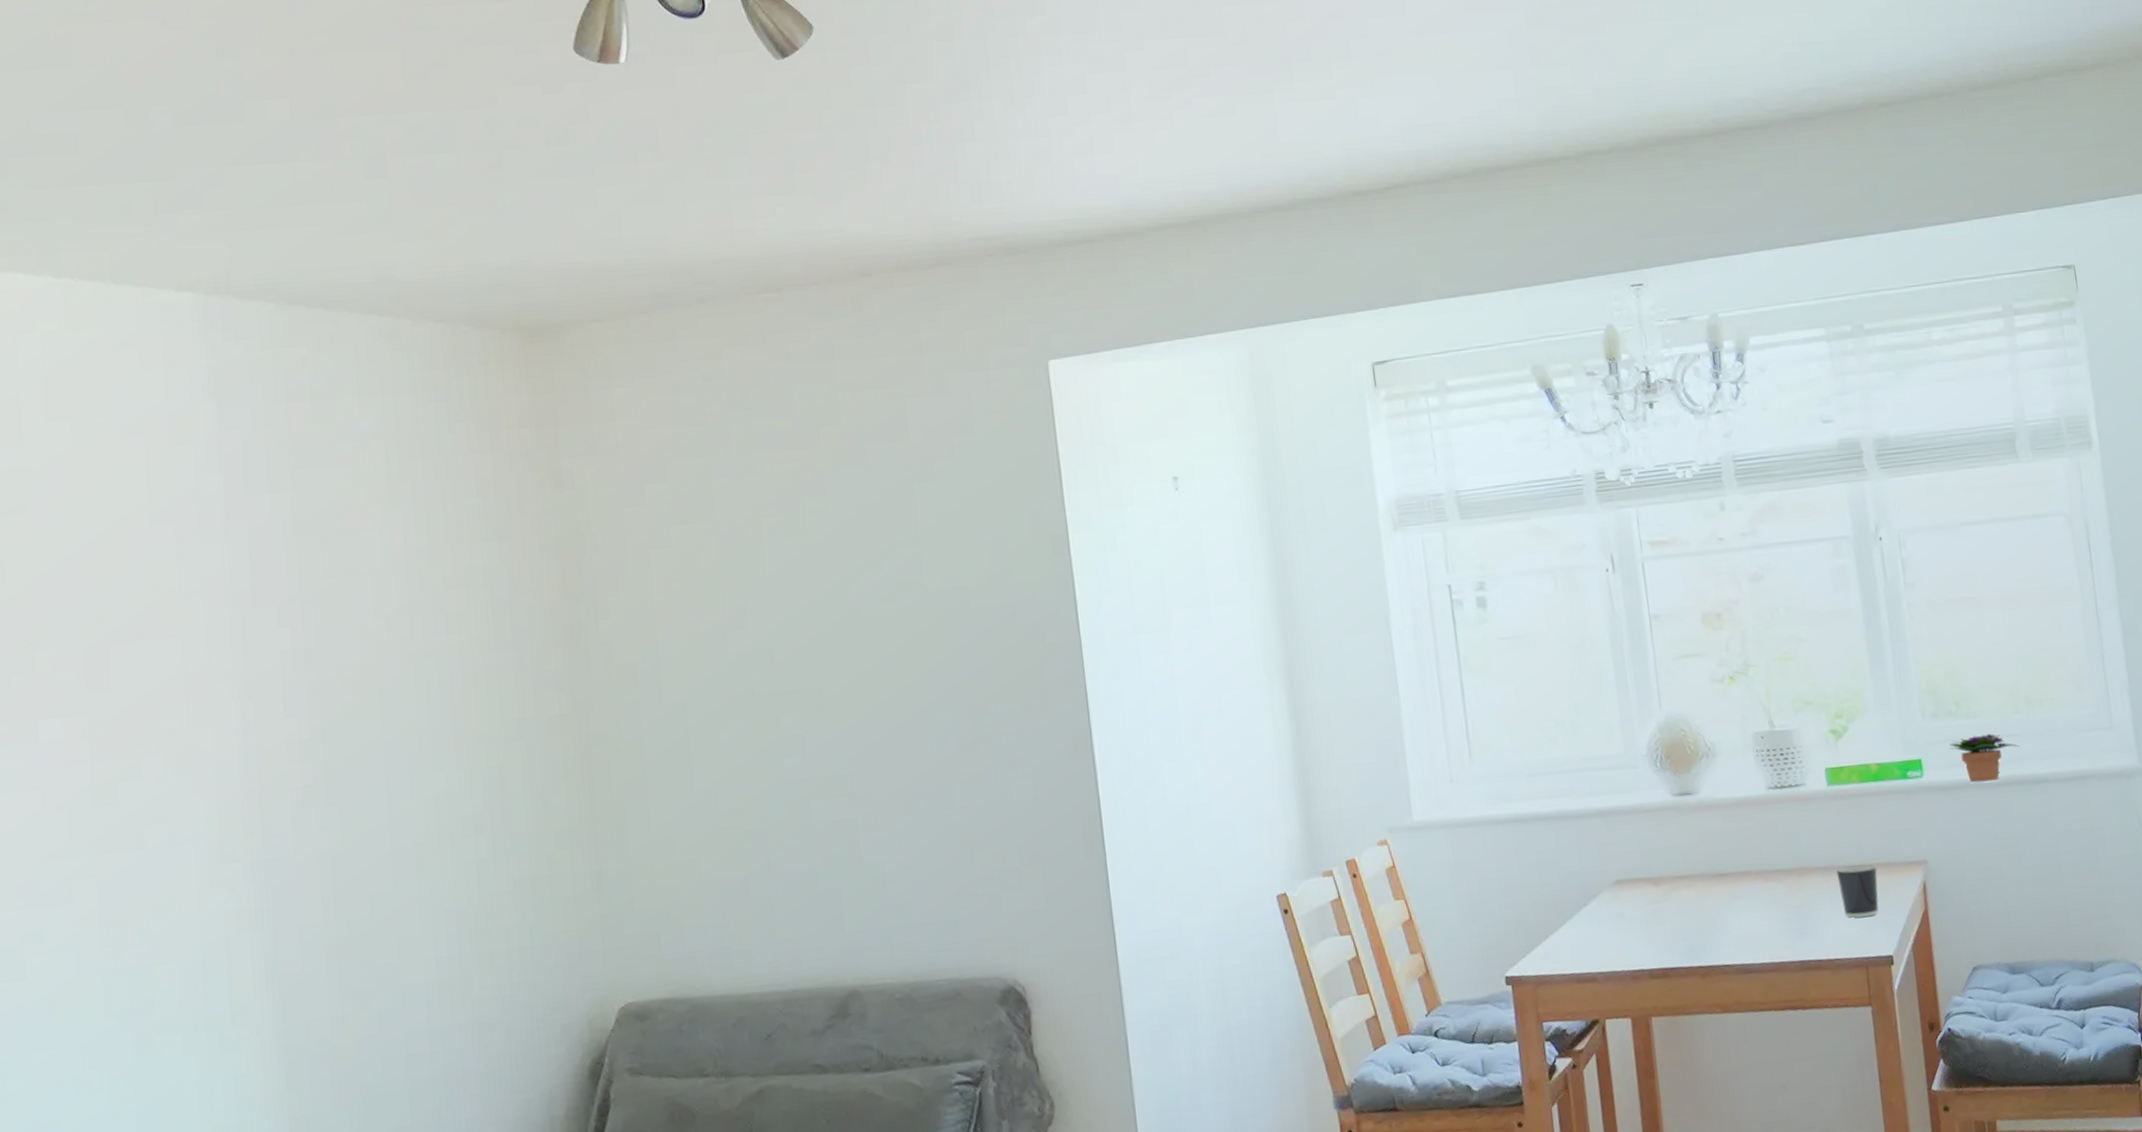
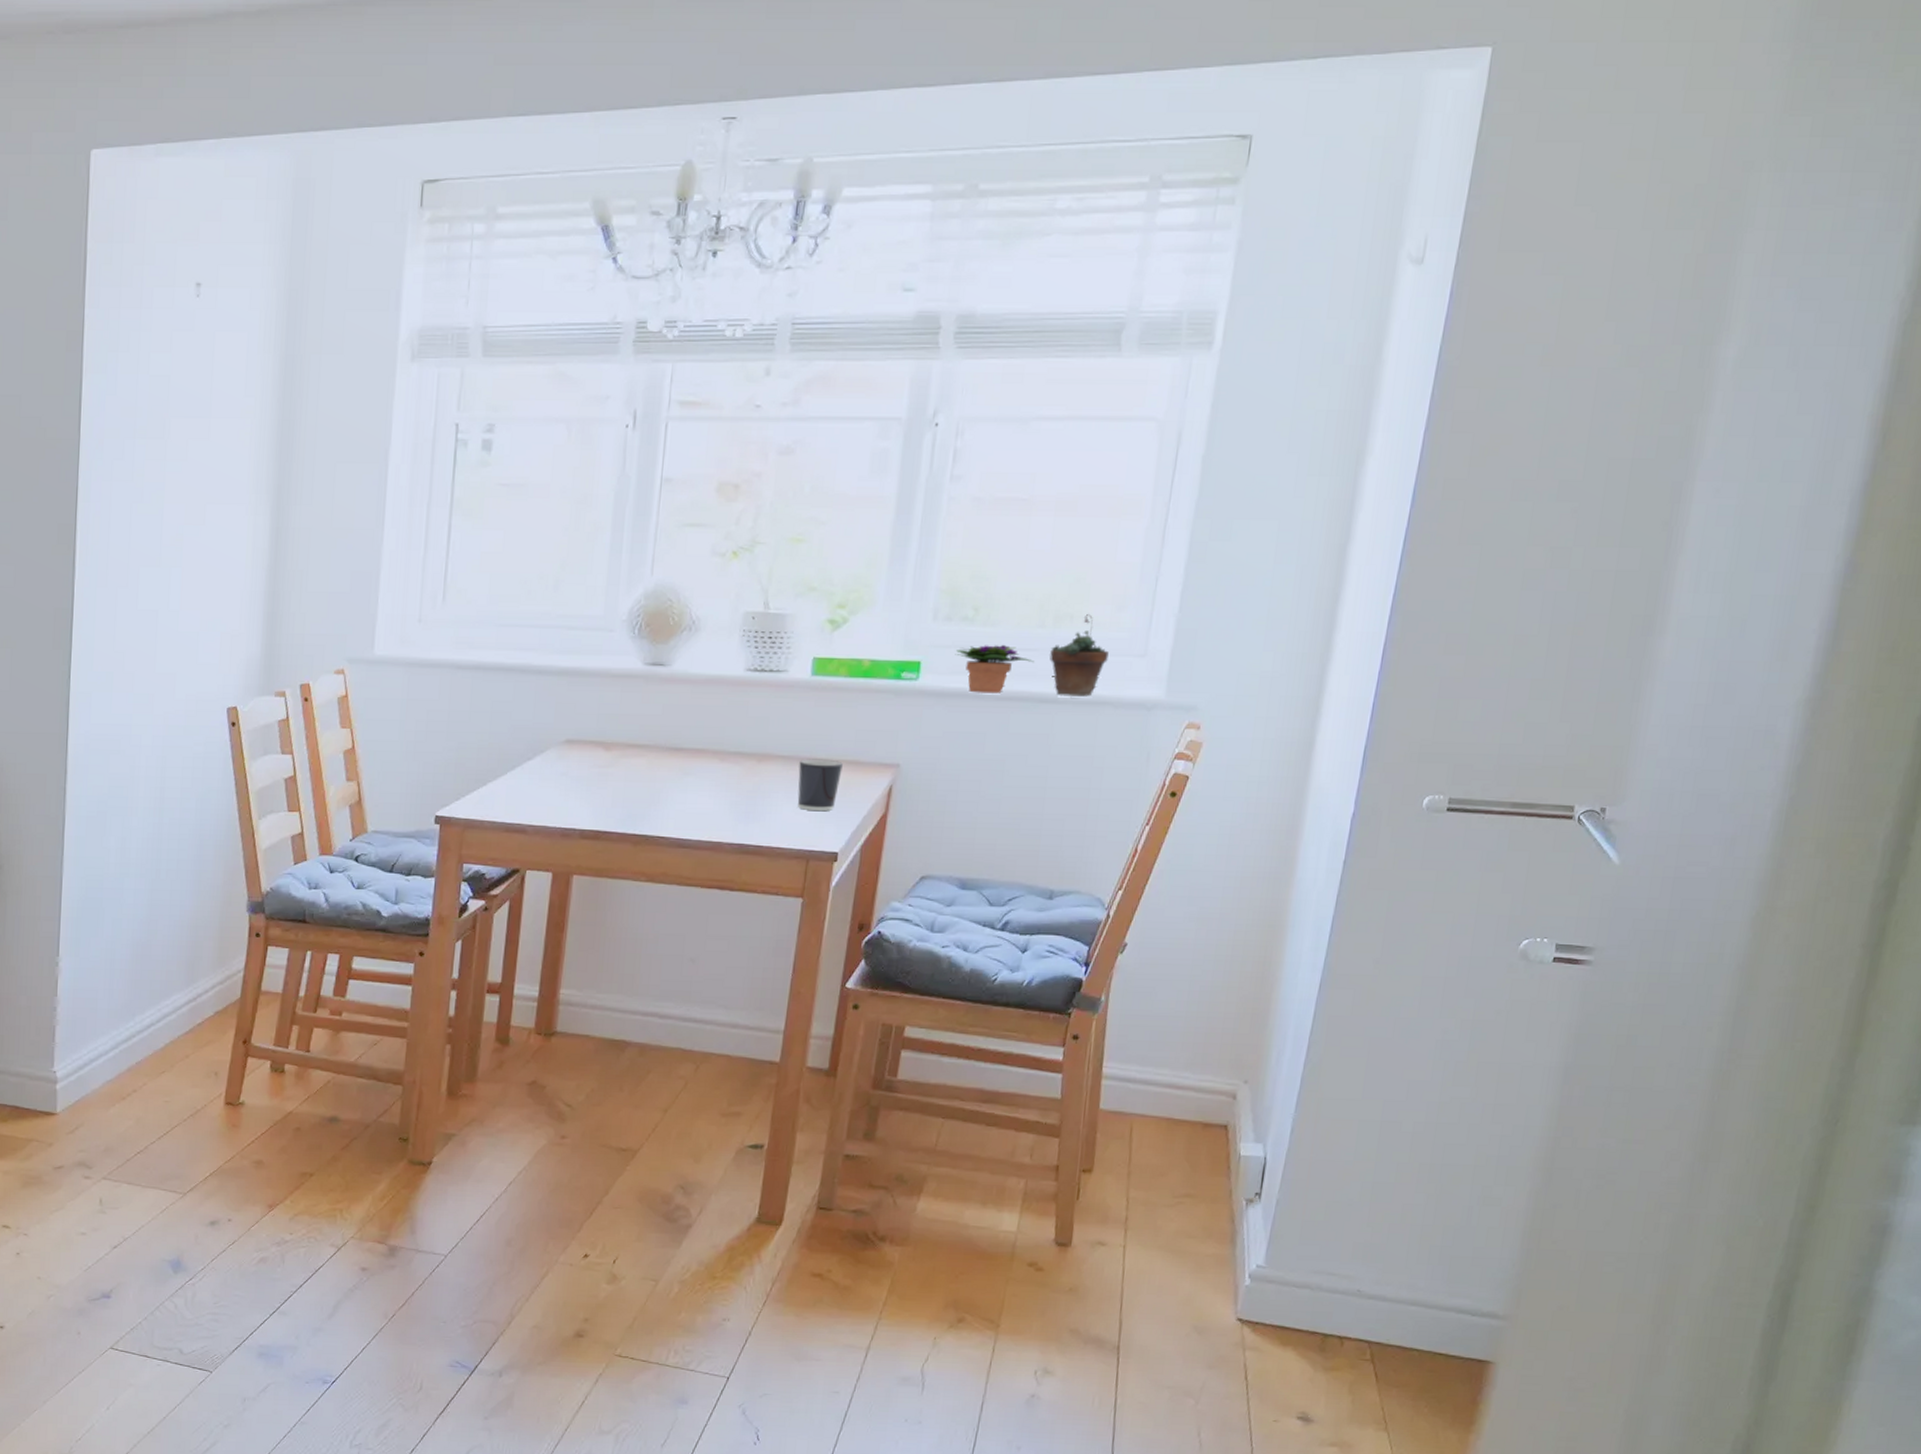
succulent plant: none [2030,695,2082,776] -> present [1049,613,1109,698]

